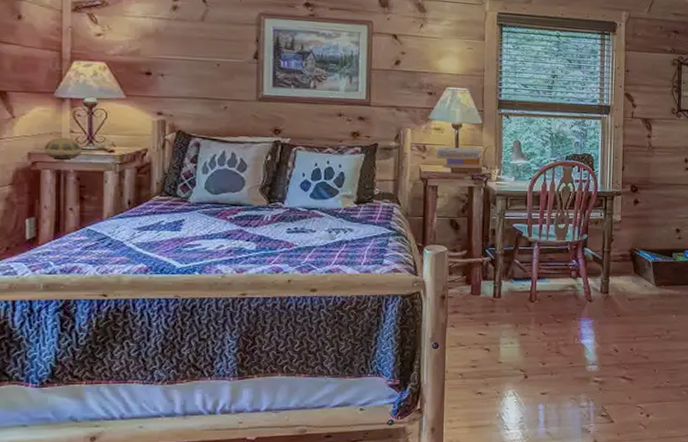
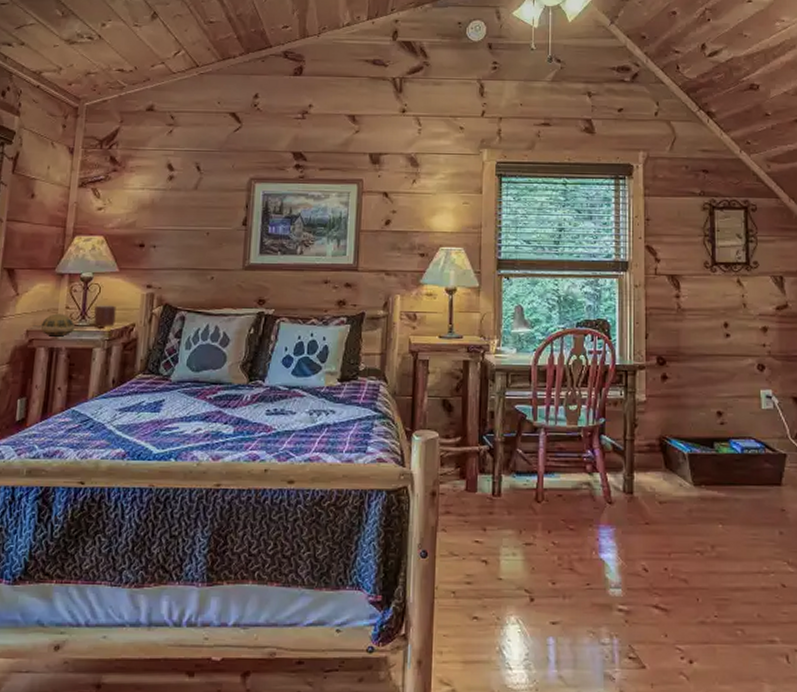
mug: none [102,130,126,151] -> present [94,305,117,327]
books: present [435,147,483,173] -> none [426,315,480,345]

